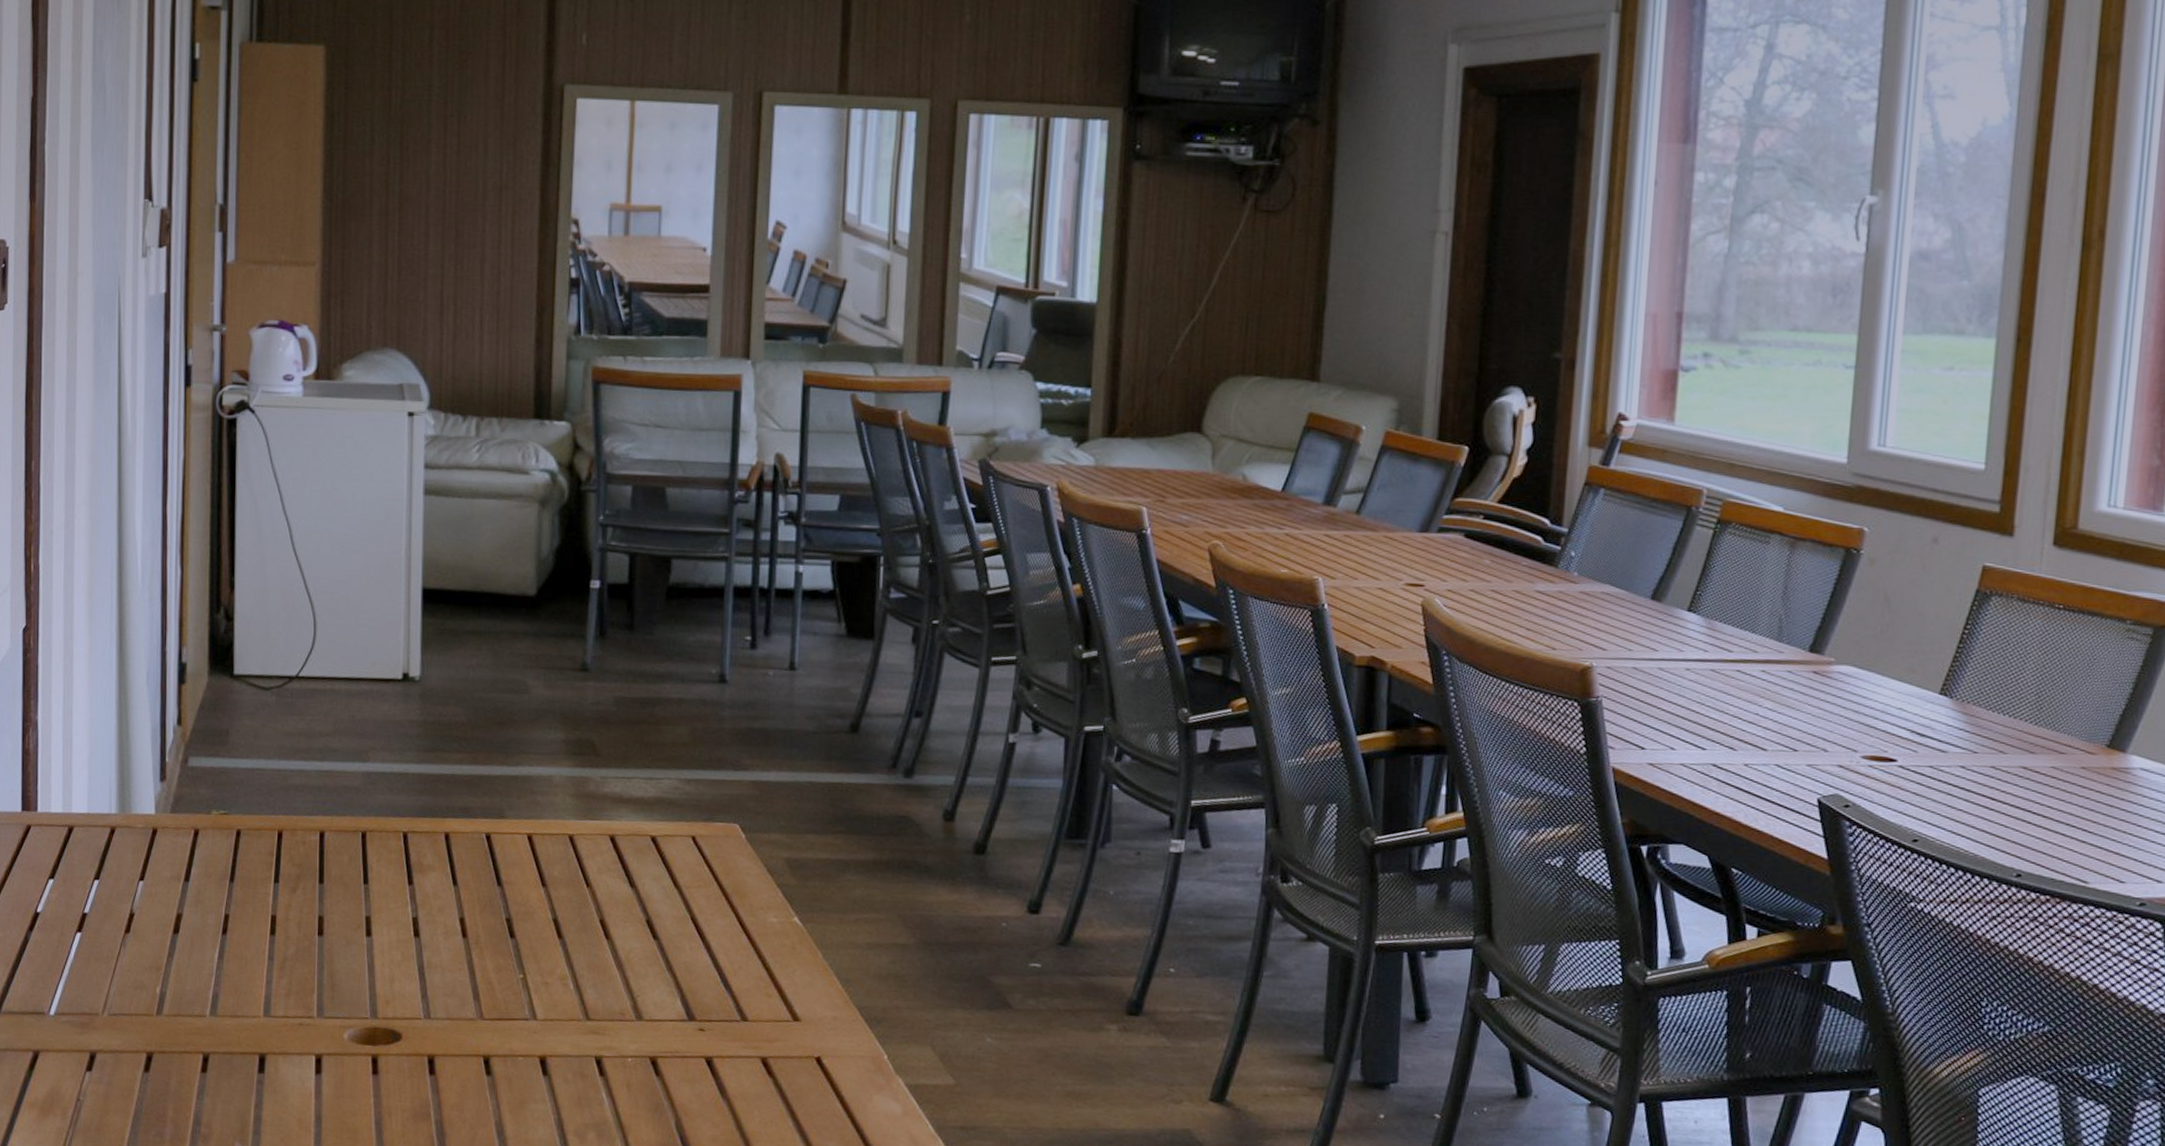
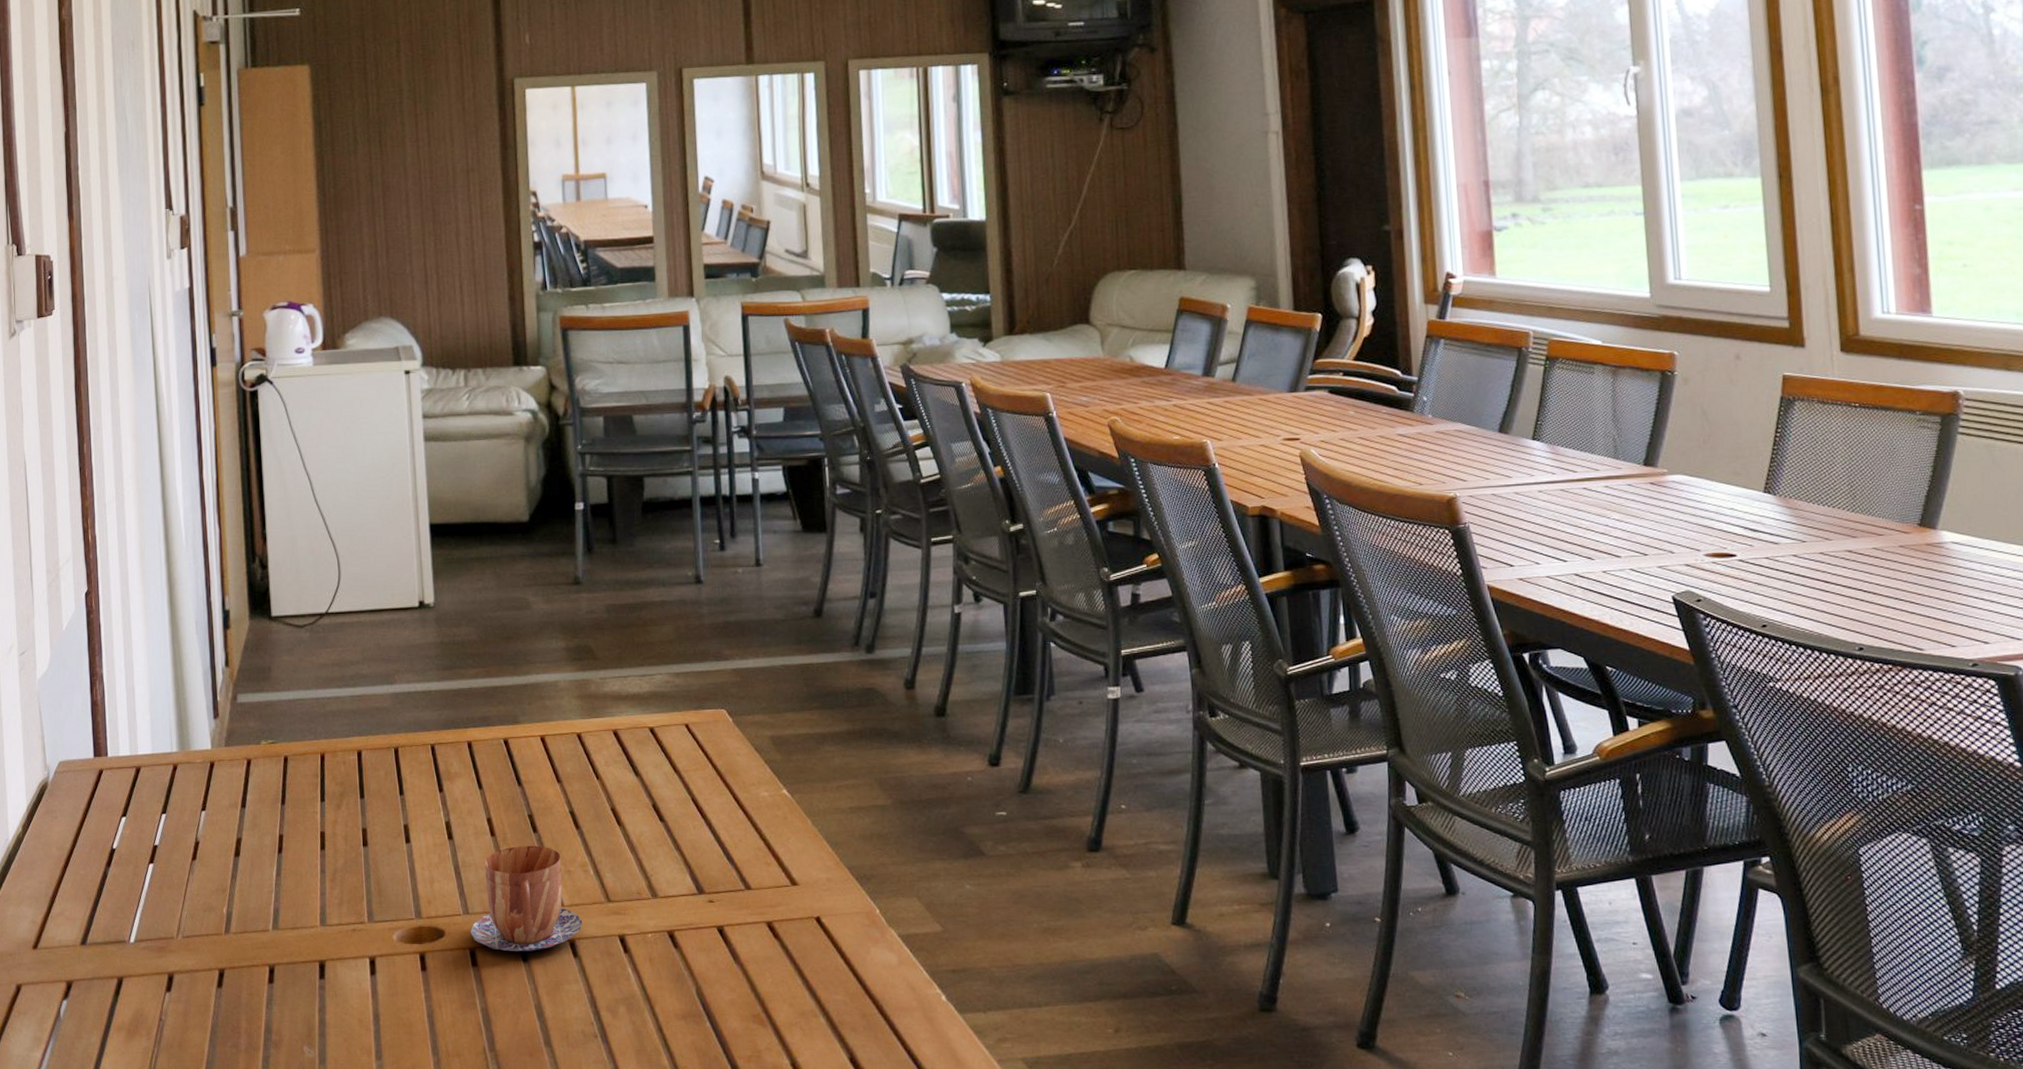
mug: none [430,950,557,1065] -> present [470,845,583,952]

